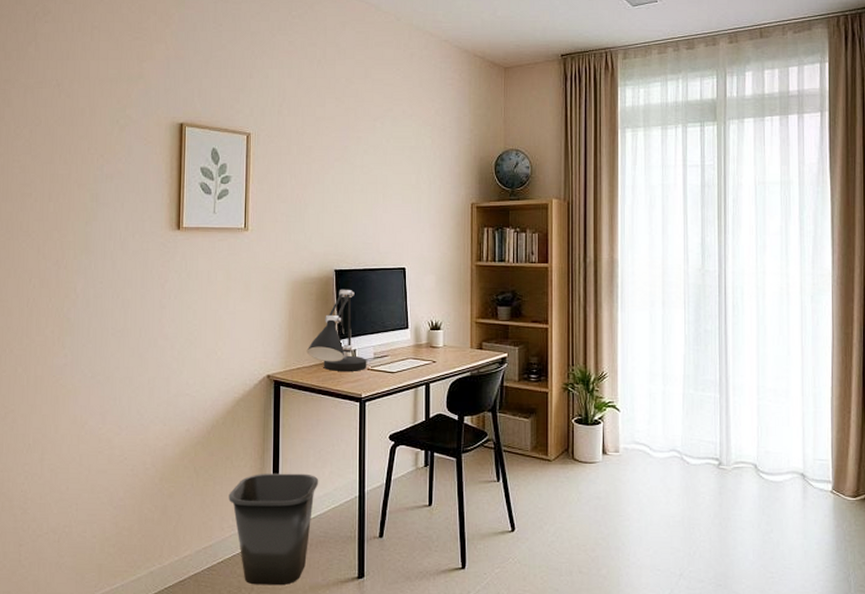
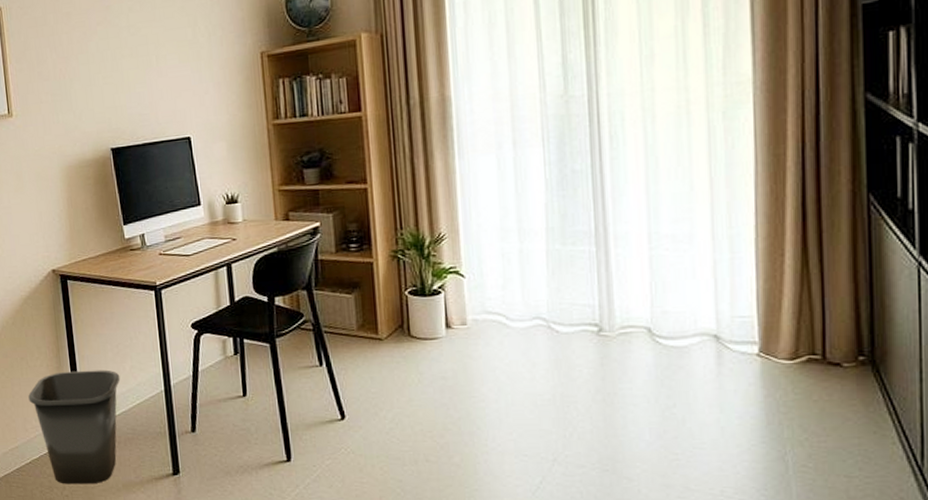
desk lamp: present [306,289,367,371] -> none [90,168,159,260]

